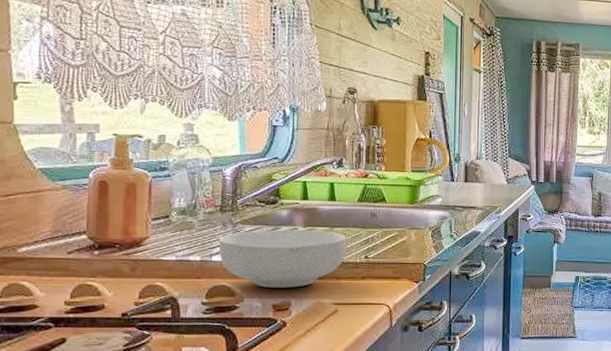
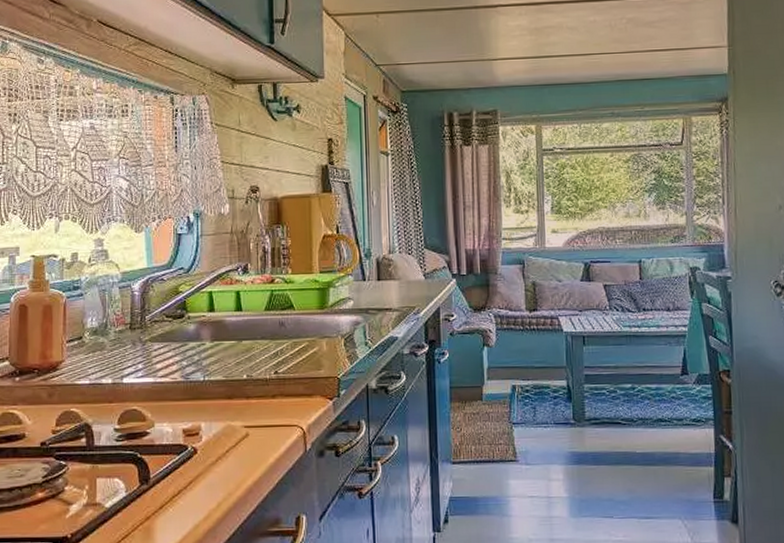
cereal bowl: present [219,229,347,288] -> none [130,344,256,411]

